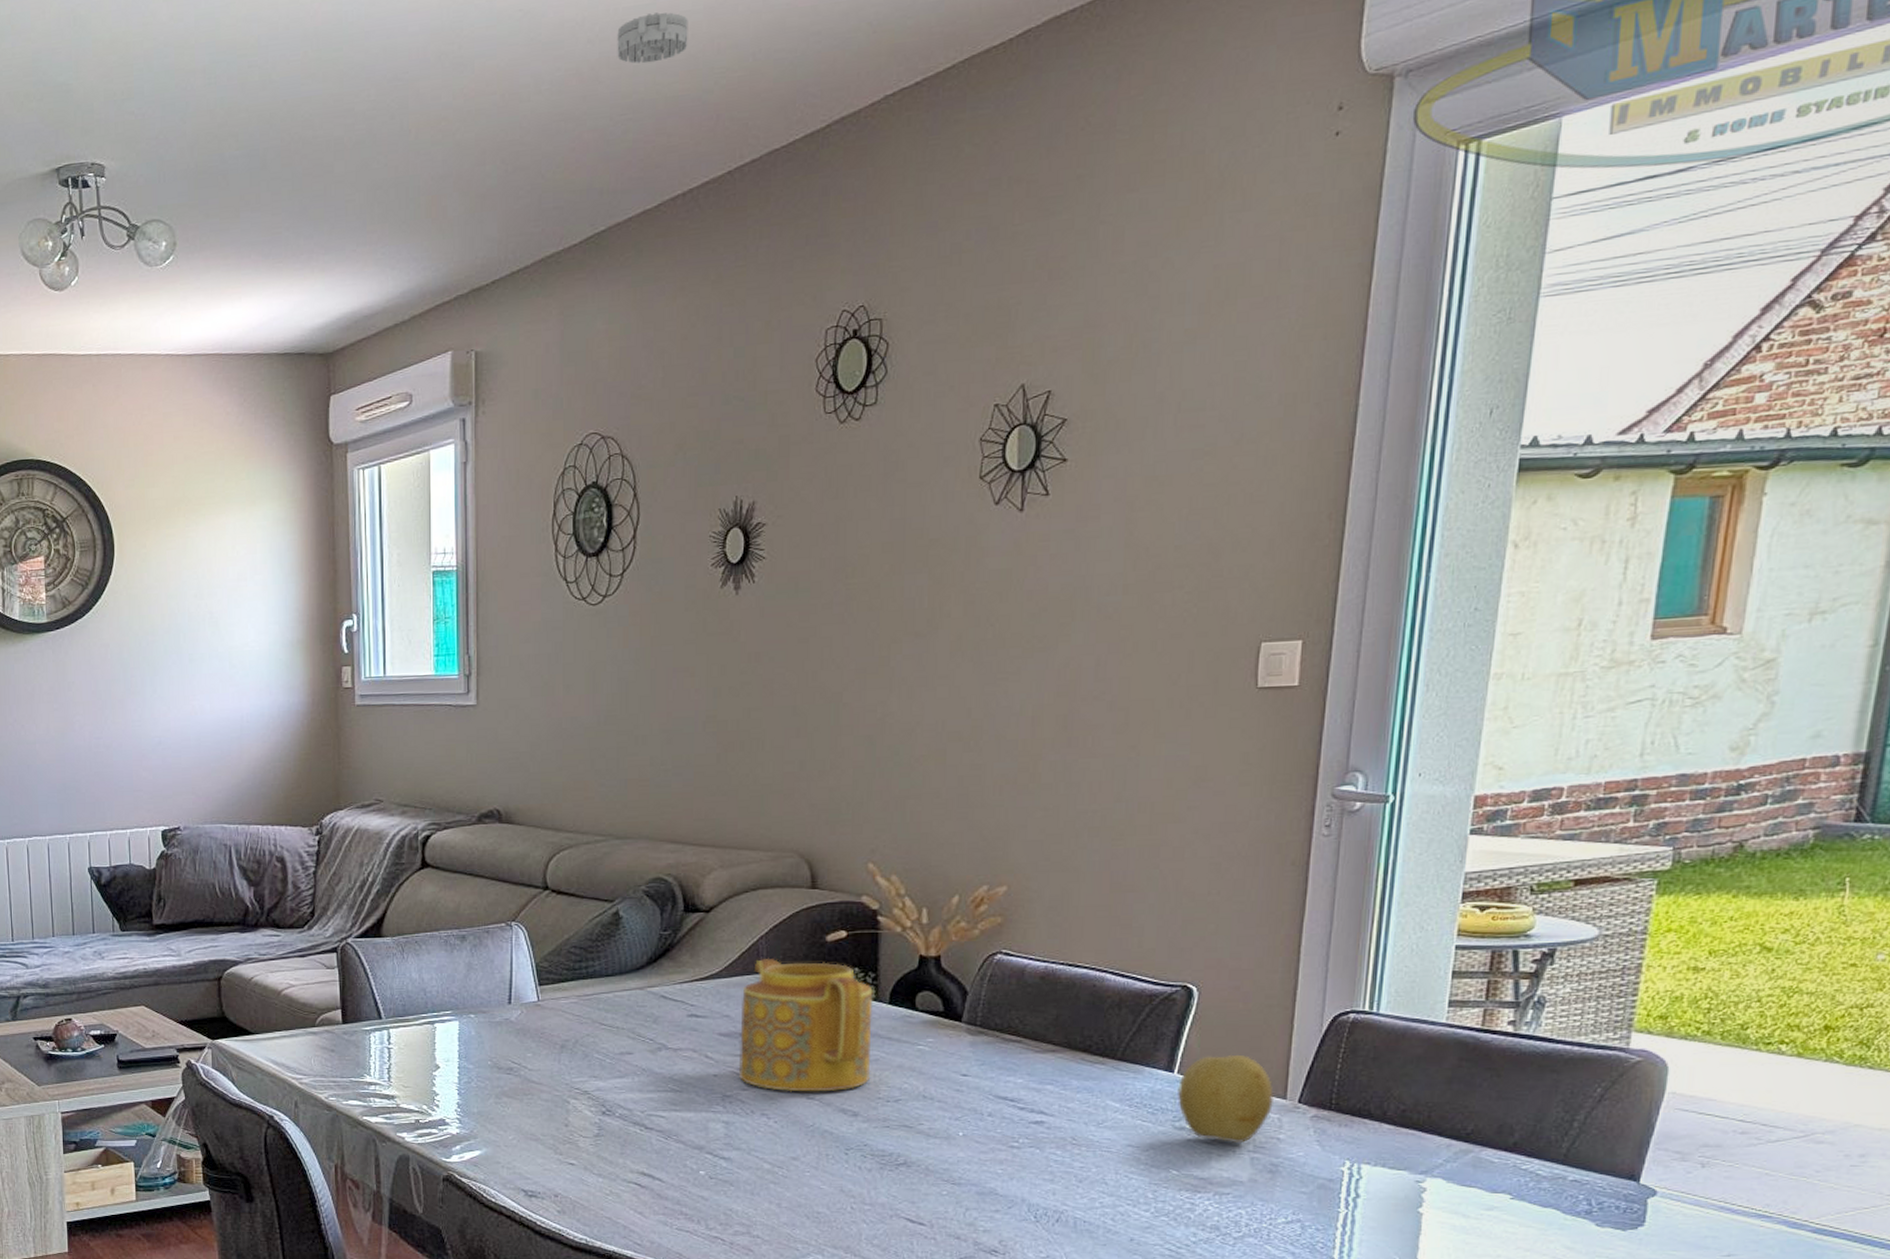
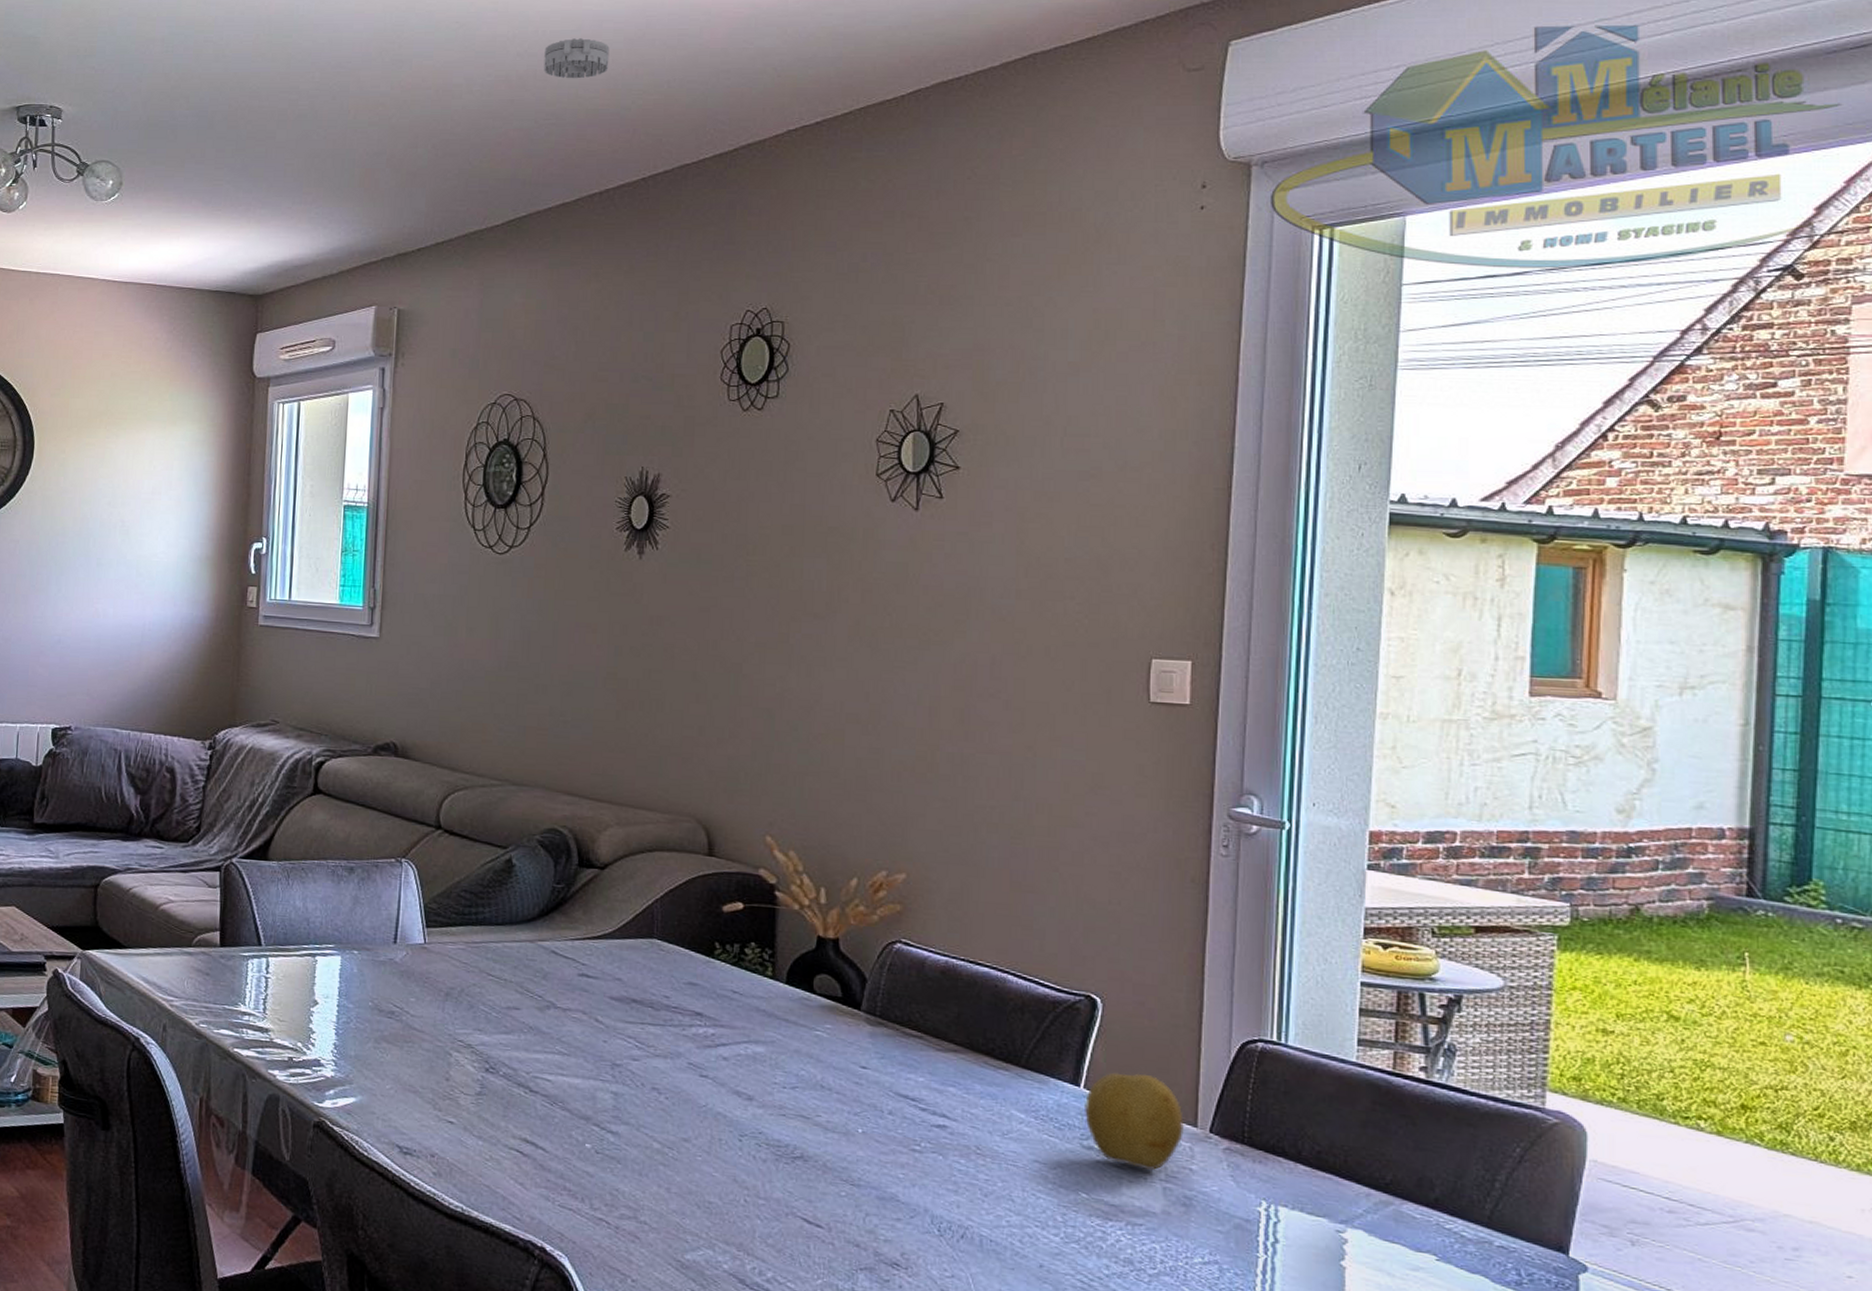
teapot: present [738,958,873,1092] -> none [629,922,770,1071]

